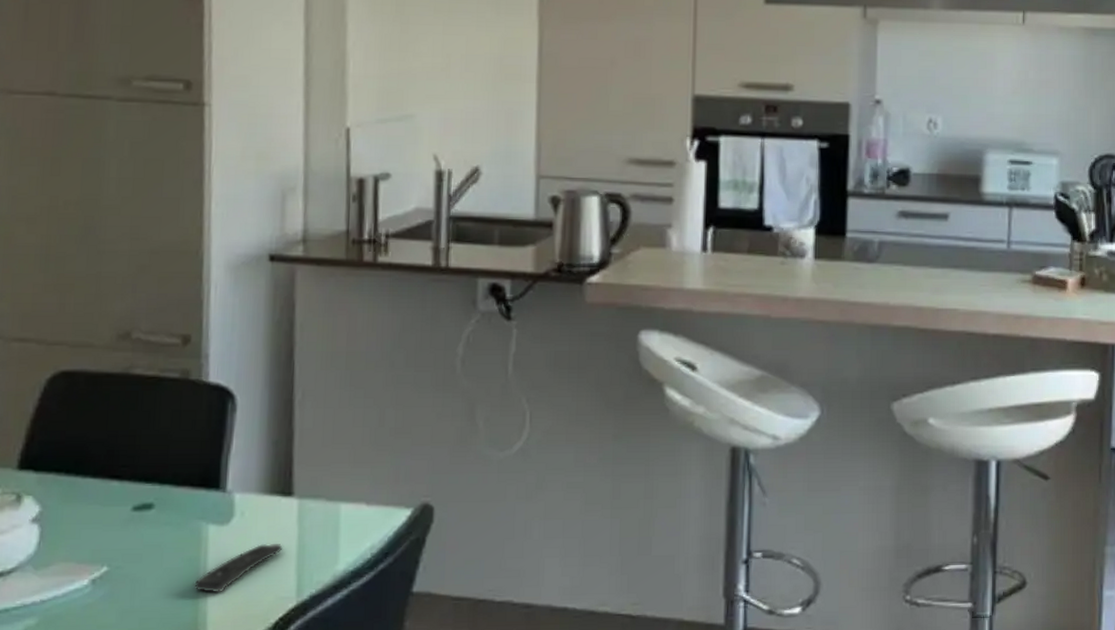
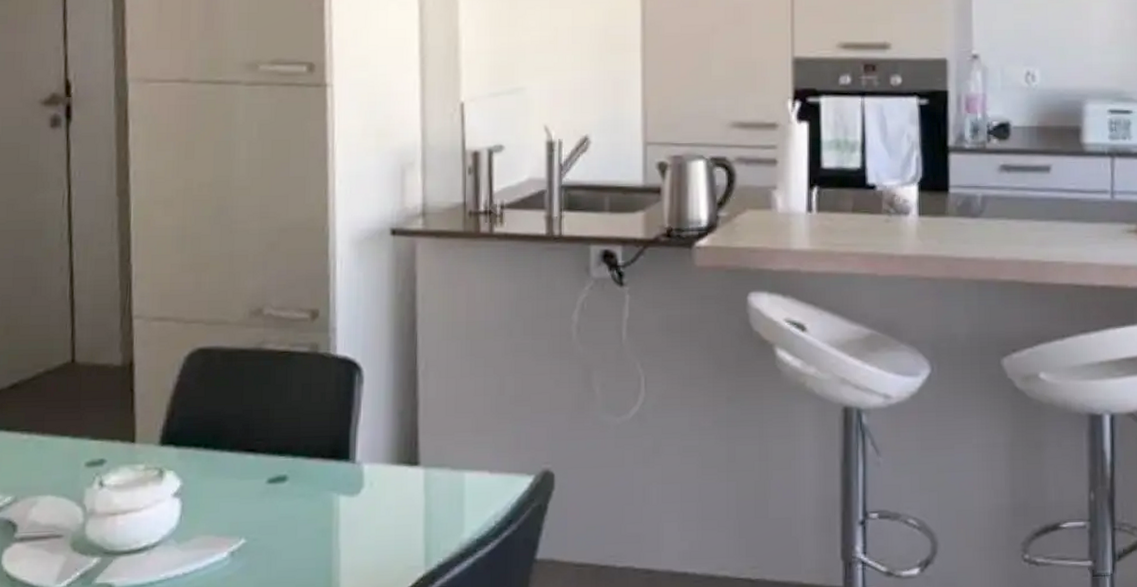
remote control: present [194,544,283,593] -> none [327,513,411,564]

